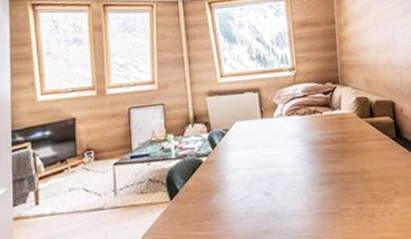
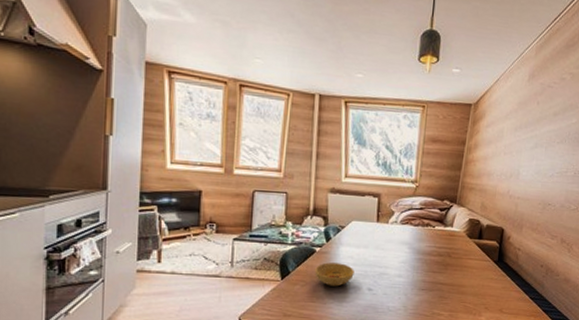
bowl: none [205,170,247,199] -> present [315,262,354,287]

